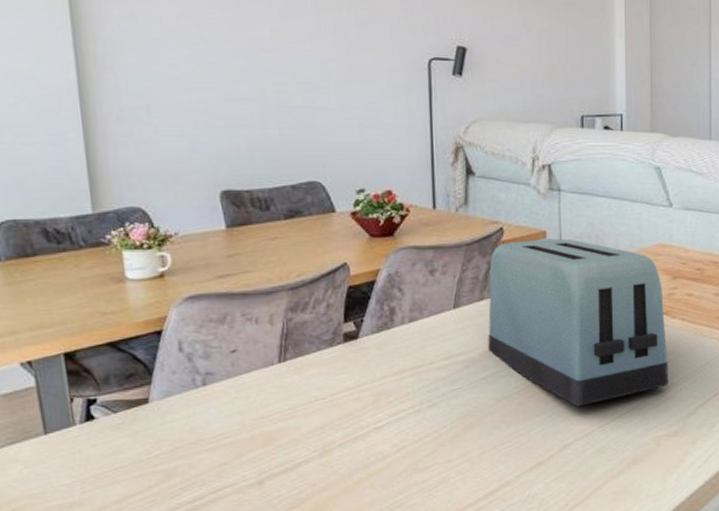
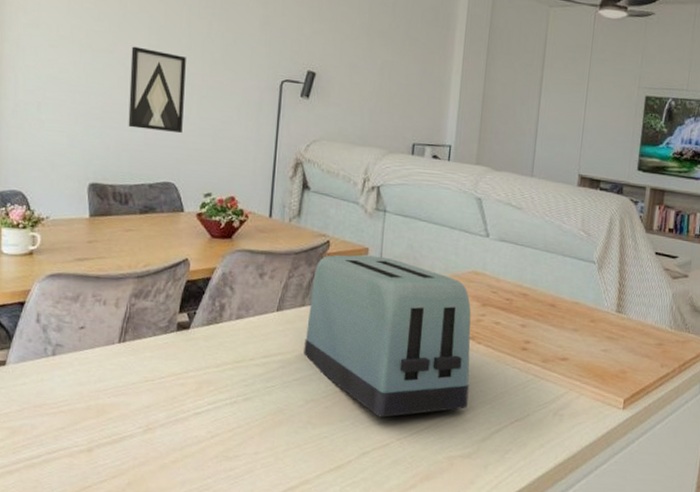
wall art: none [251,33,323,127] -> present [128,46,186,134]

